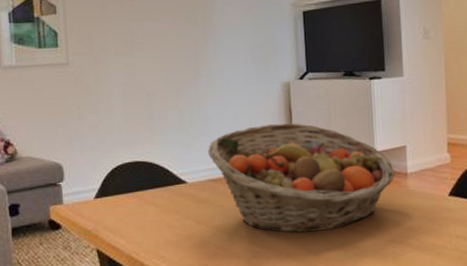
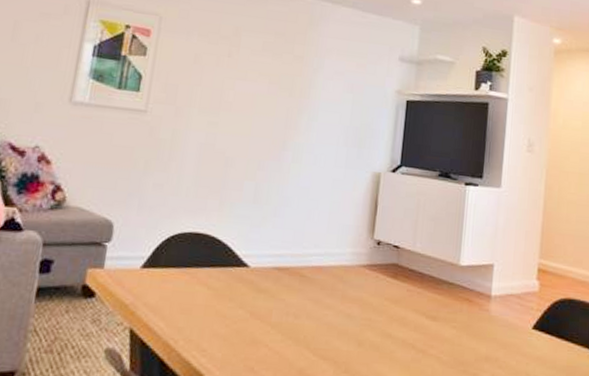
fruit basket: present [207,123,394,233] -> none [278,214,478,348]

